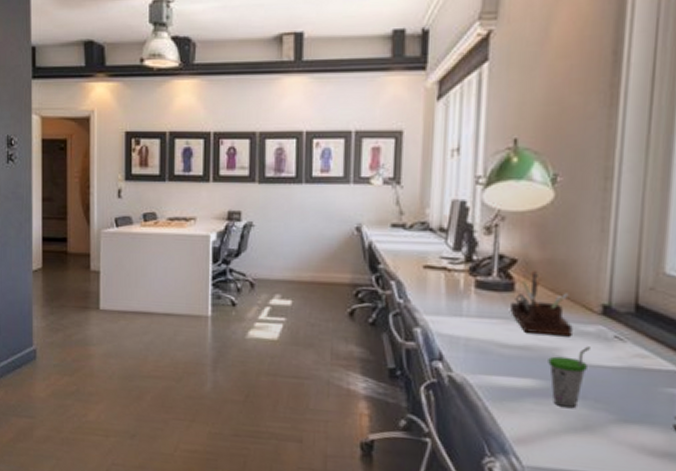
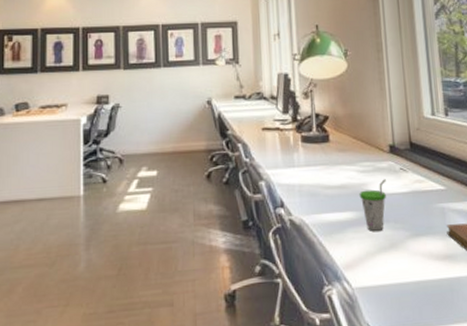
desk organizer: present [510,271,573,337] -> none [328,124,373,174]

